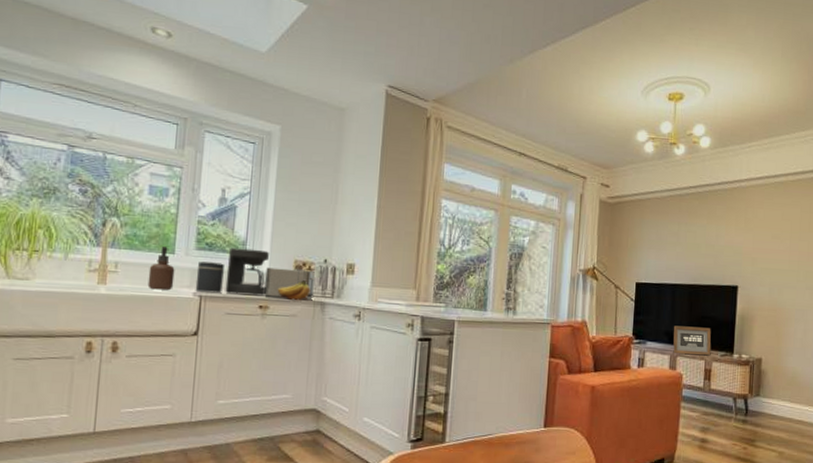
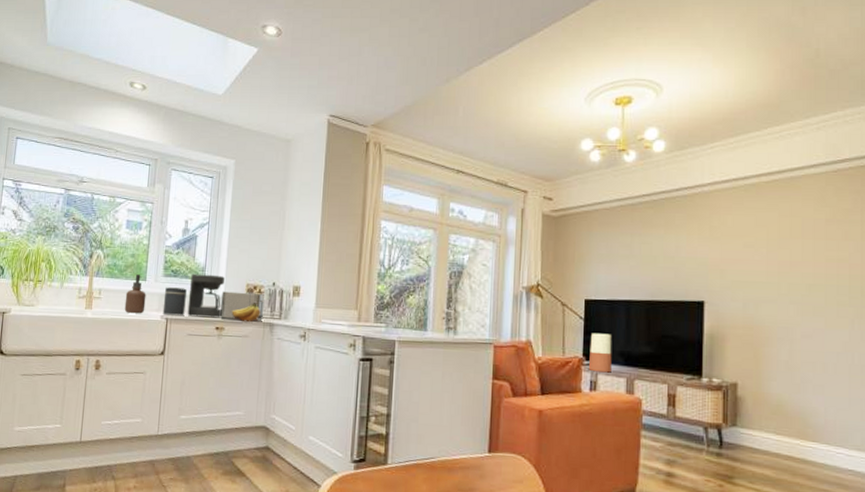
vase: none [637,313,659,351] -> present [588,333,612,373]
picture frame: present [673,325,712,356] -> none [629,346,675,380]

